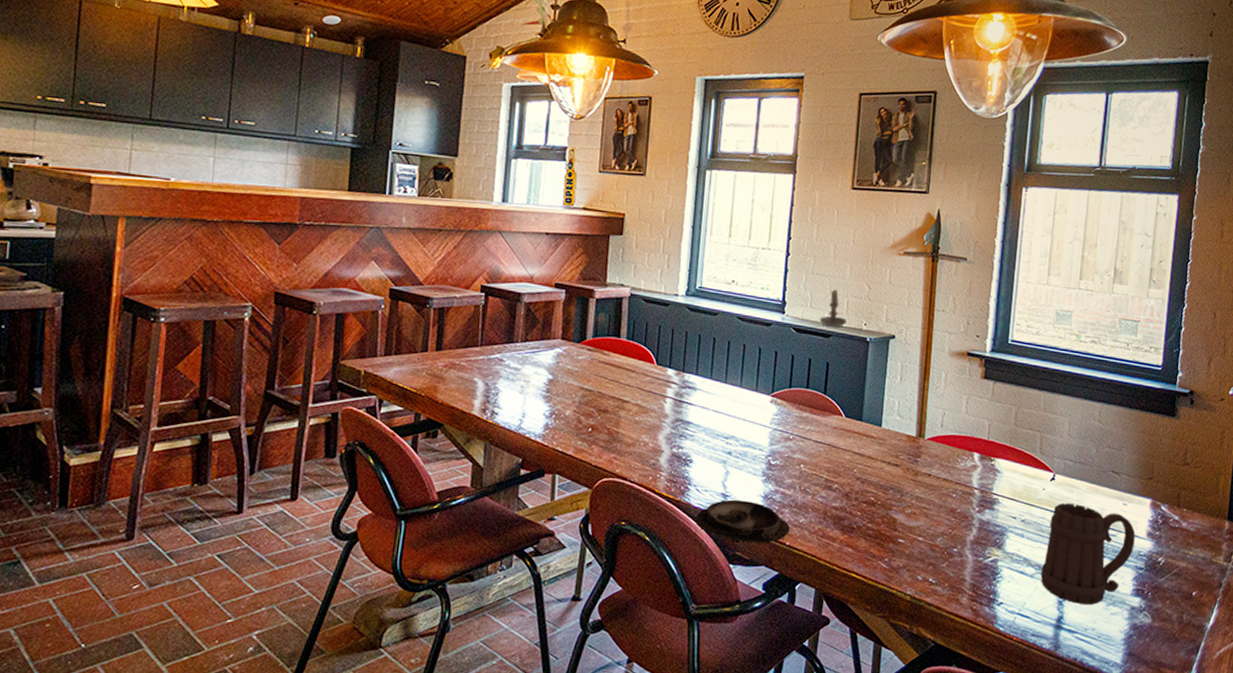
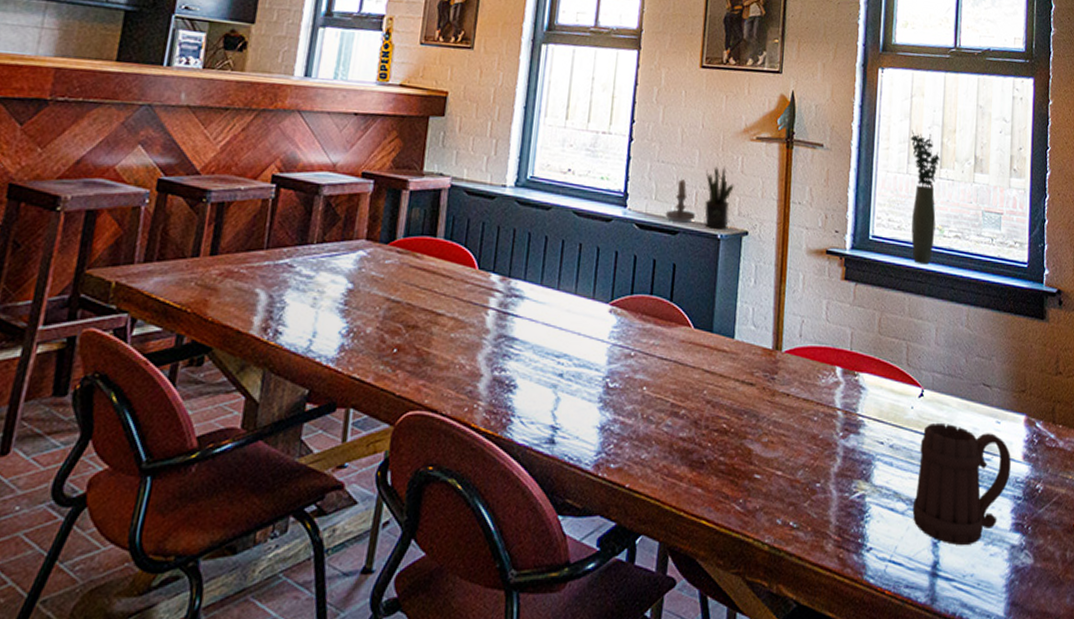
ashtray: present [696,499,790,544] -> none [519,433,630,488]
potted plant: none [855,278,883,333] -> present [705,166,734,229]
vase: none [1049,244,1081,367] -> present [910,130,941,265]

